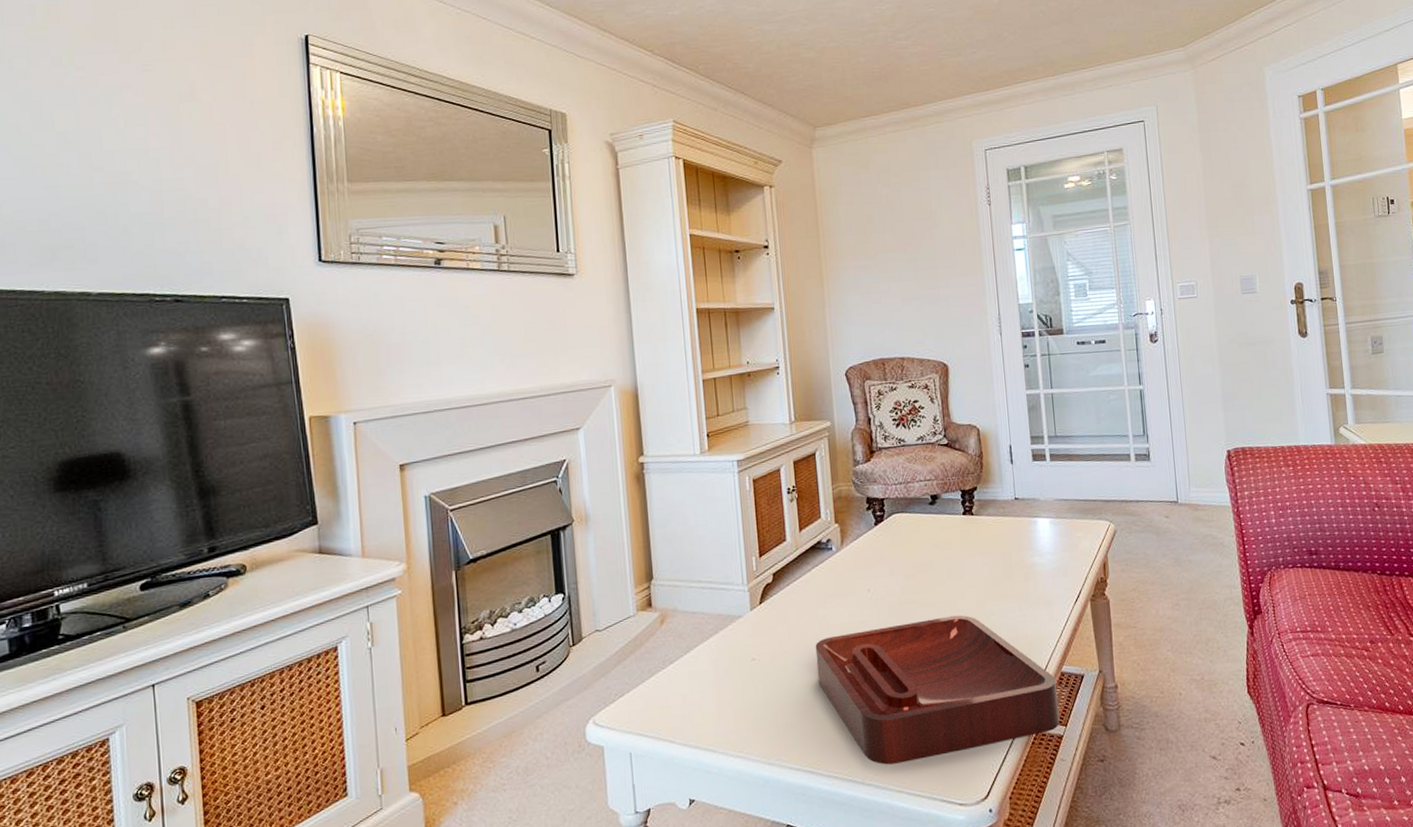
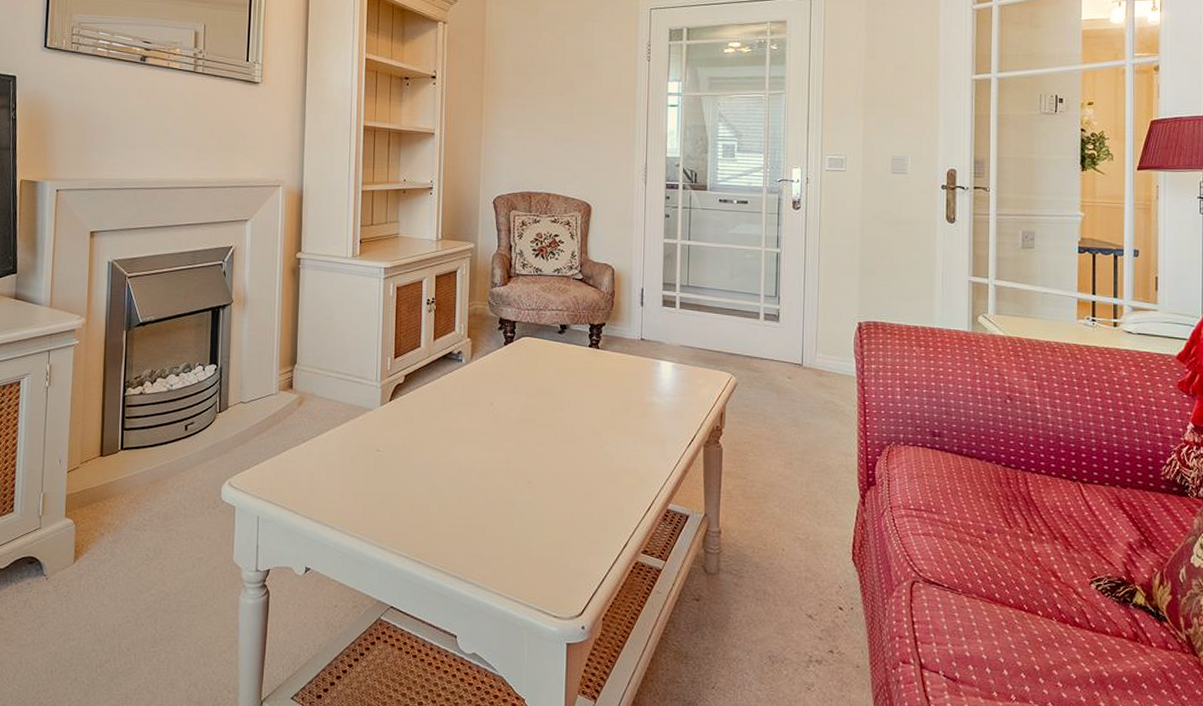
decorative tray: present [815,615,1060,765] -> none [435,439,661,569]

